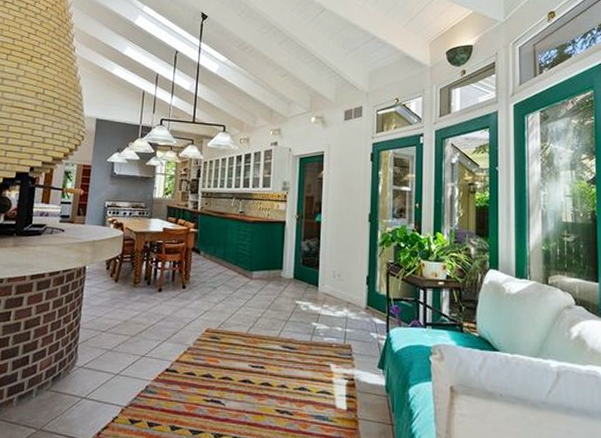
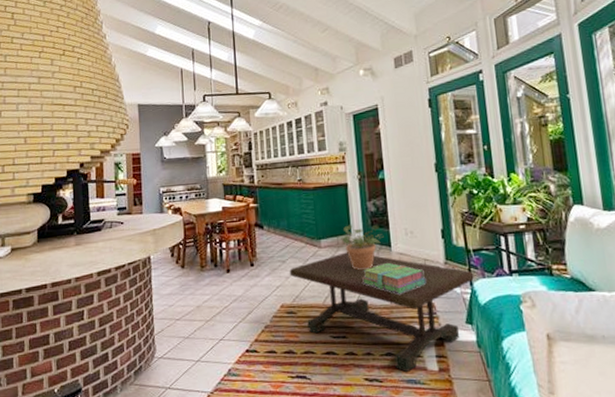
coffee table: none [219,286,391,408] -> present [289,252,474,372]
potted plant: none [272,261,313,305] -> present [341,224,384,270]
stack of books: none [287,301,347,333] -> present [362,262,427,294]

